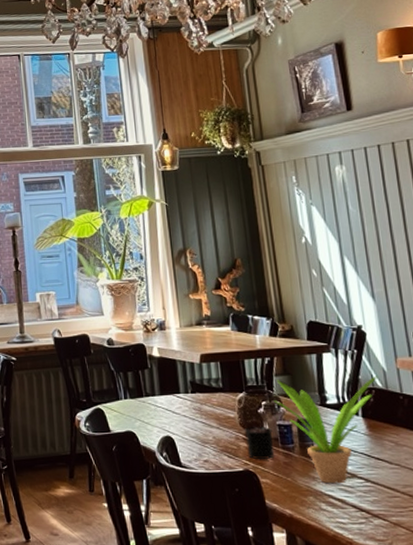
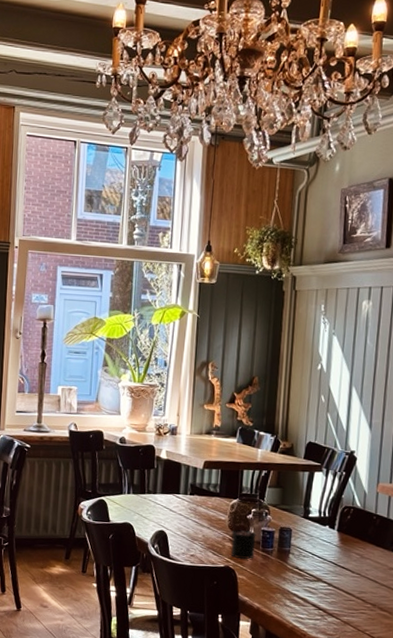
potted plant: present [274,376,378,484] -> none [263,491,359,586]

